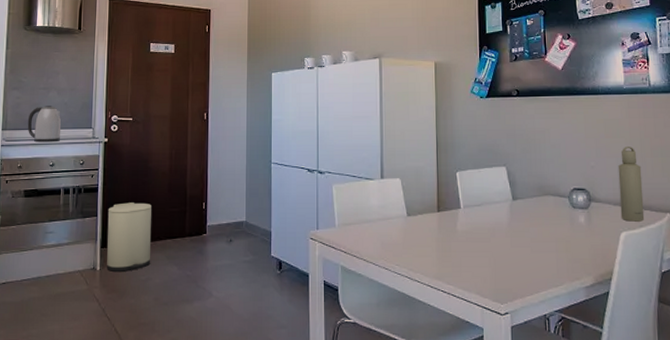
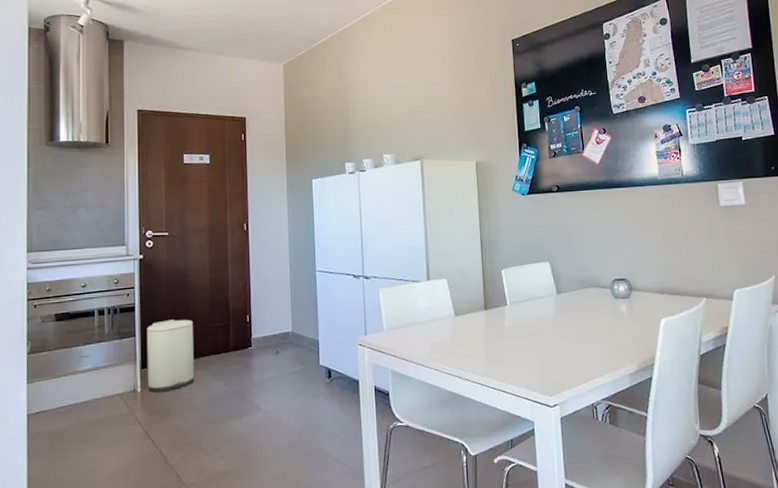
kettle: present [27,106,62,143] -> none [55,224,92,264]
bottle: present [618,146,645,222] -> none [655,235,683,308]

